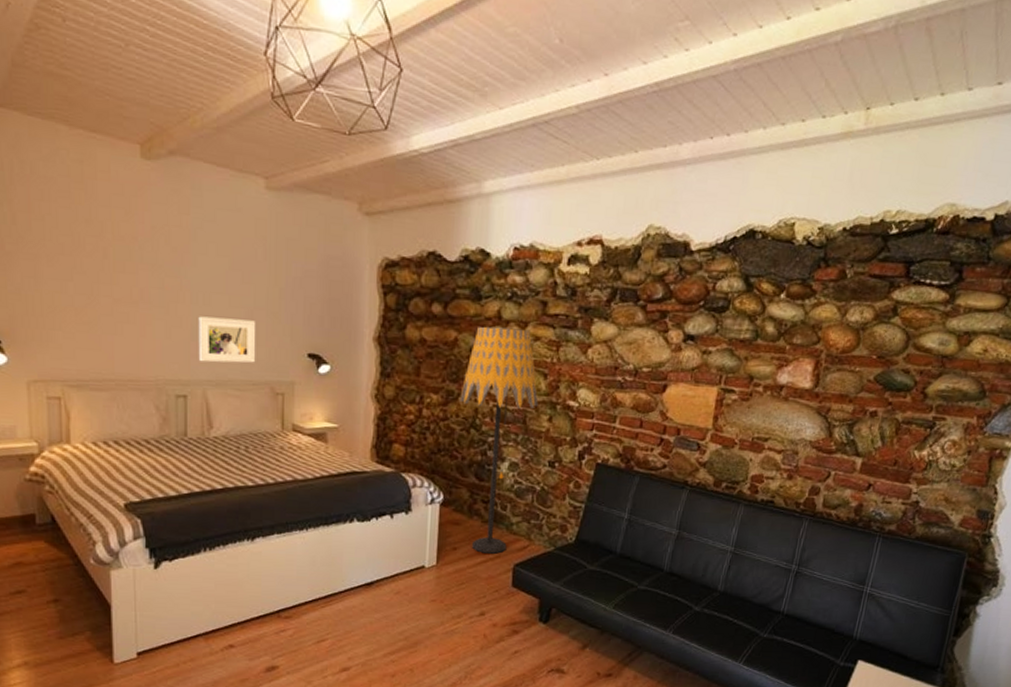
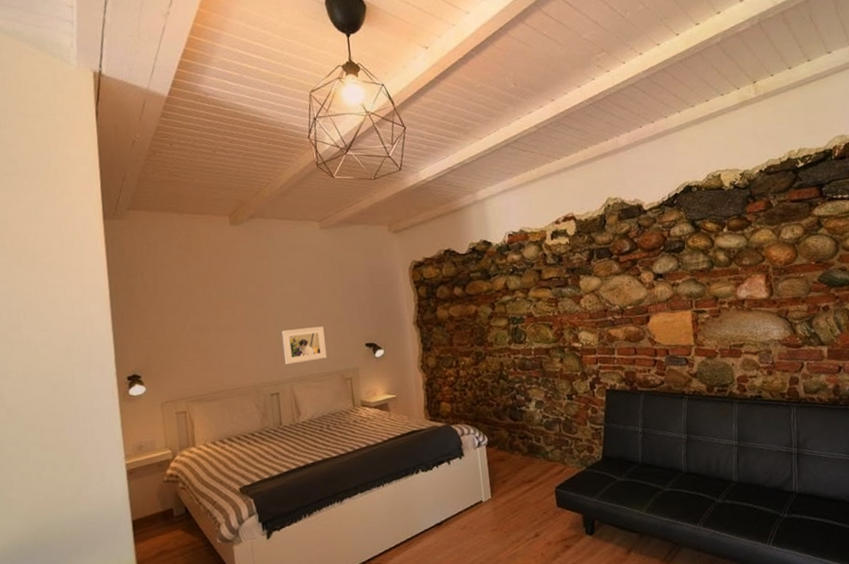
floor lamp: present [459,326,539,554] -> none [487,294,550,482]

